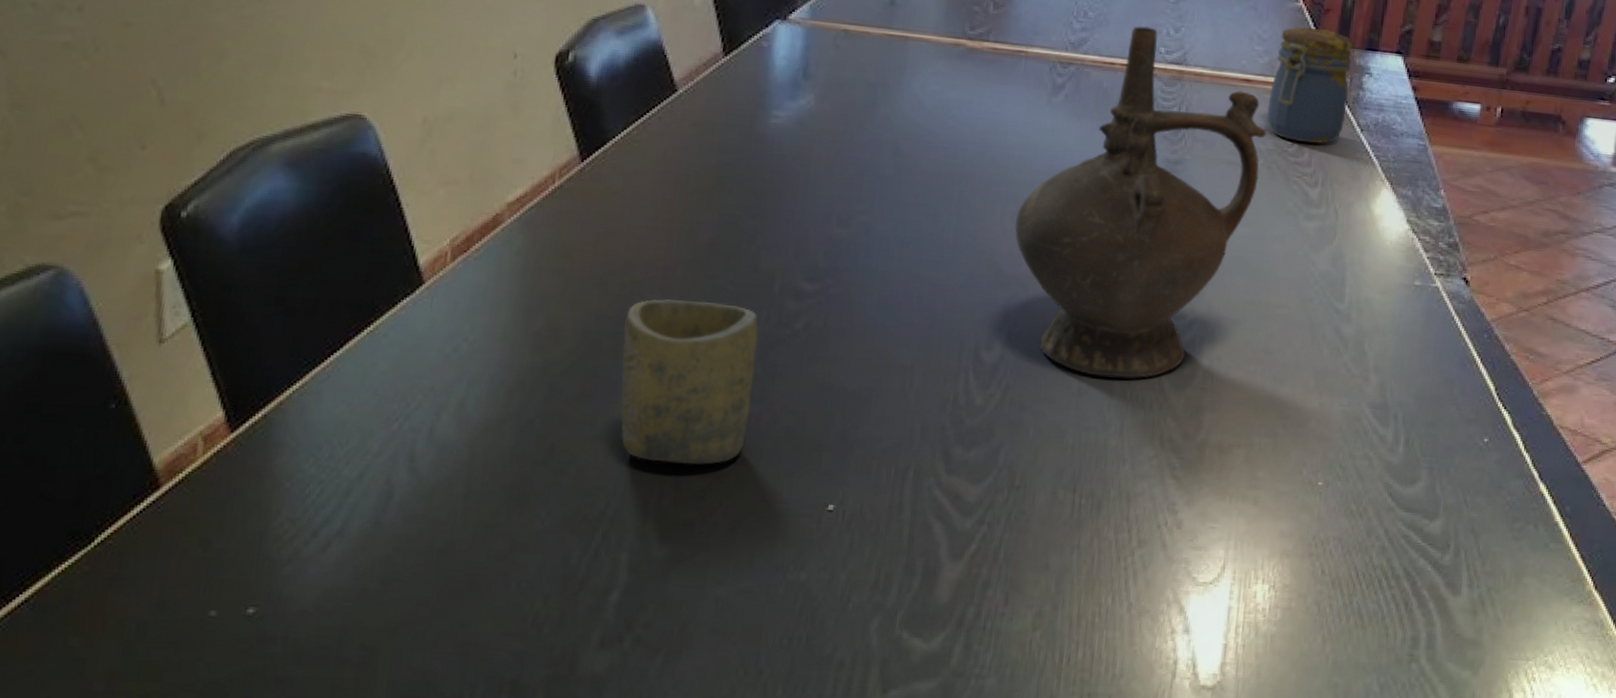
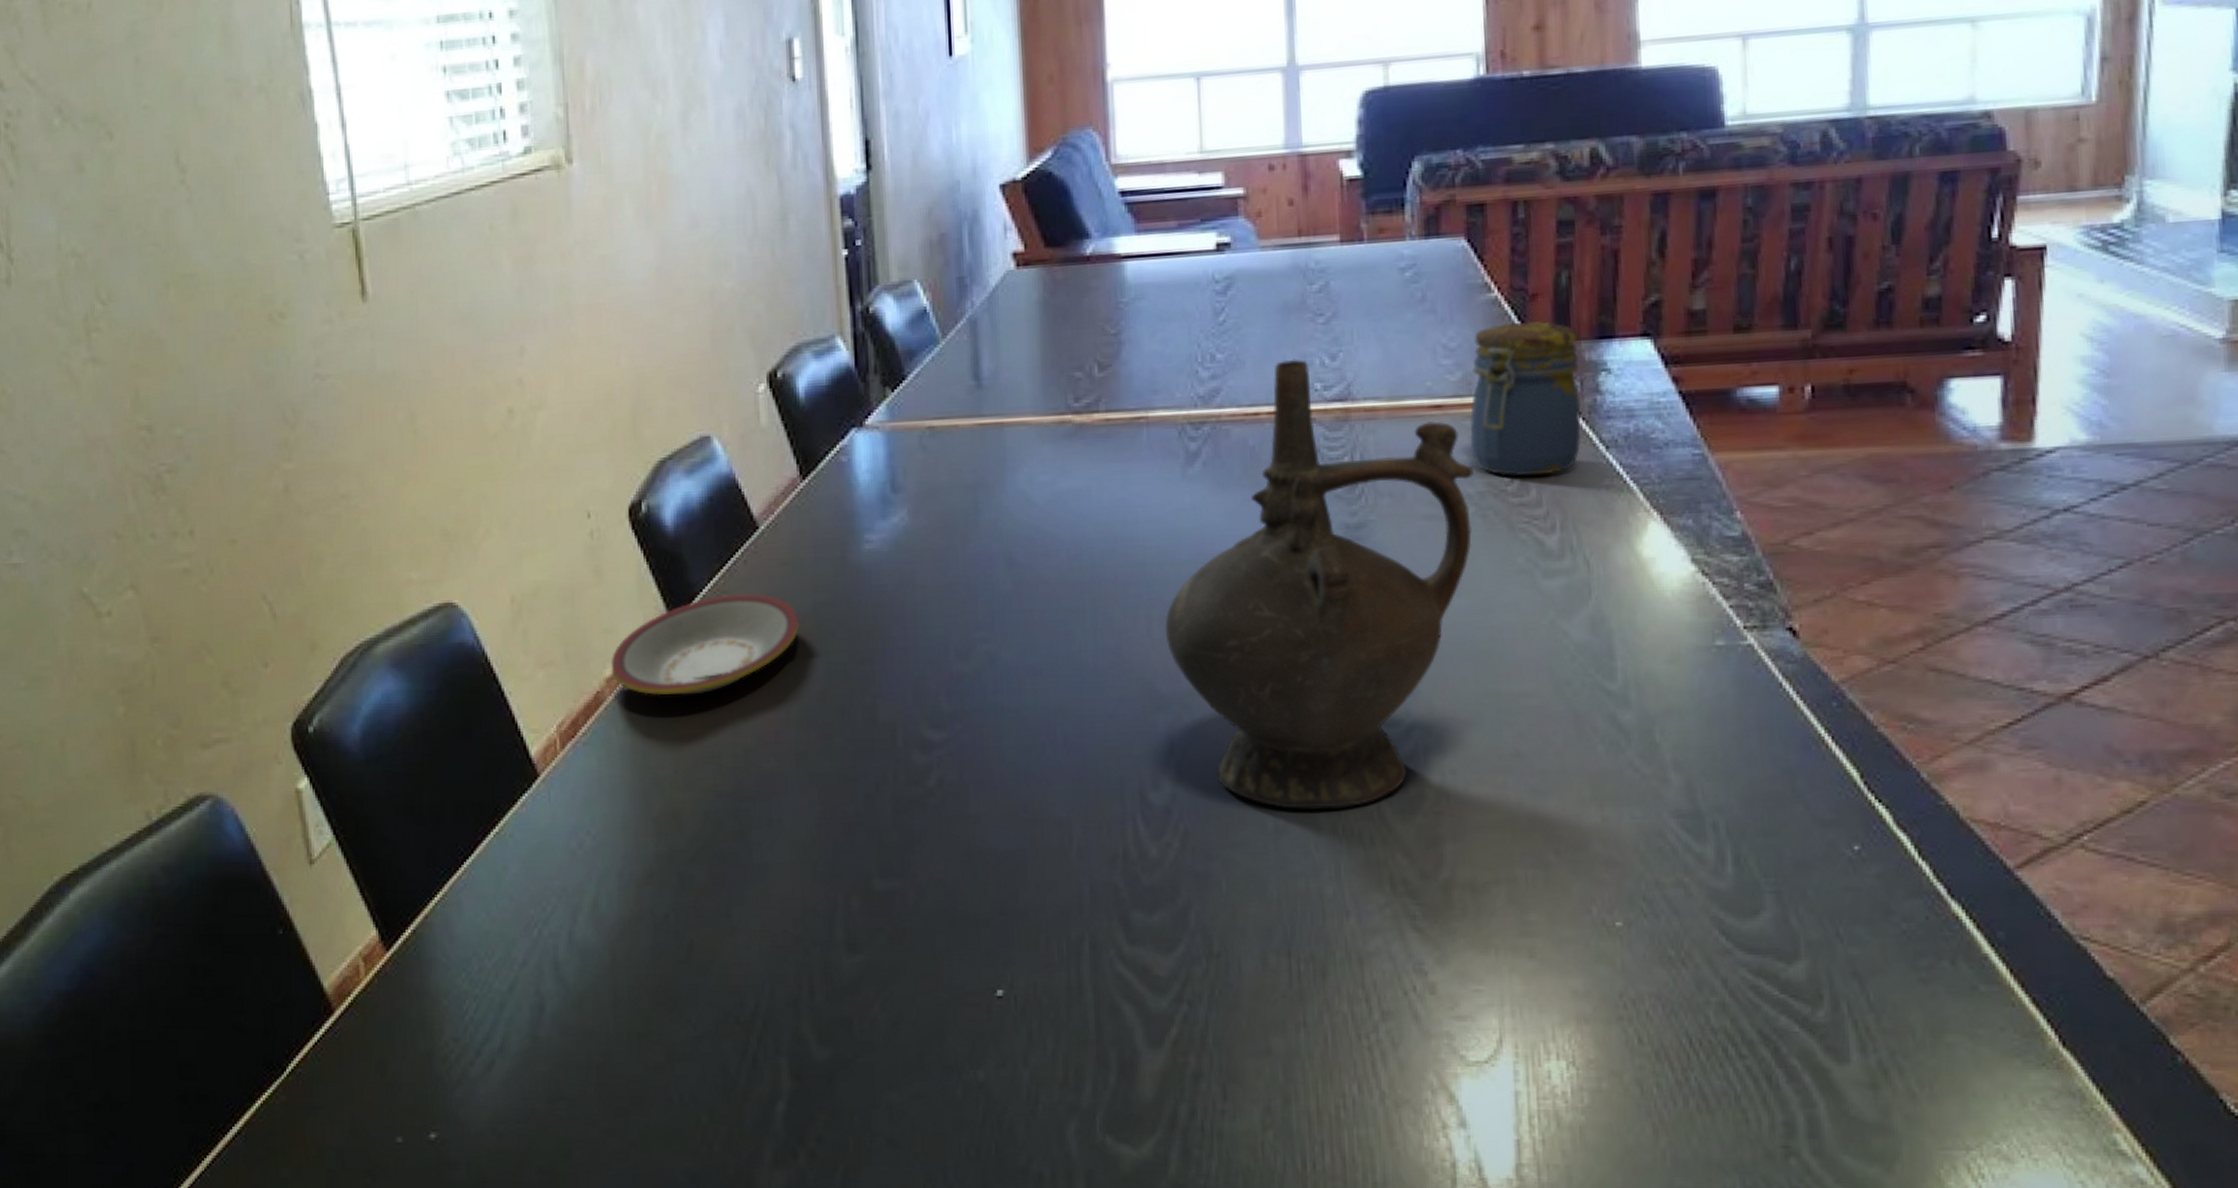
plate: none [514,143,702,228] -> present [611,593,800,696]
cup: present [620,299,758,465] -> none [744,765,894,954]

